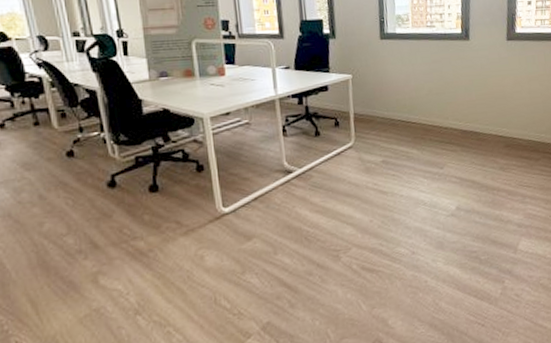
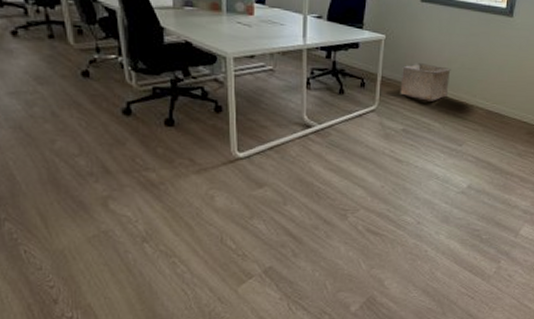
storage bin: none [372,95,420,130] -> present [400,63,451,101]

